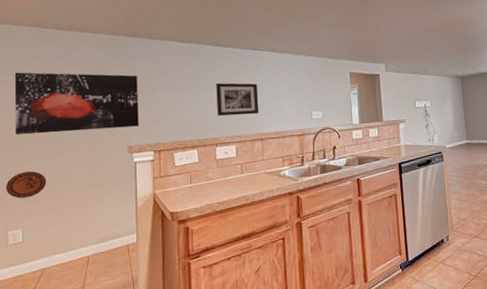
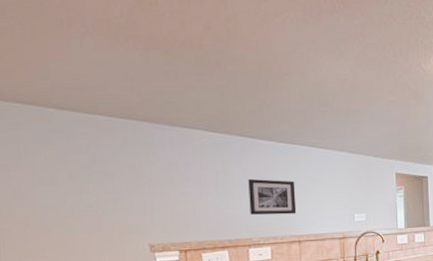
wall art: present [14,72,139,135] -> none [9,157,161,229]

